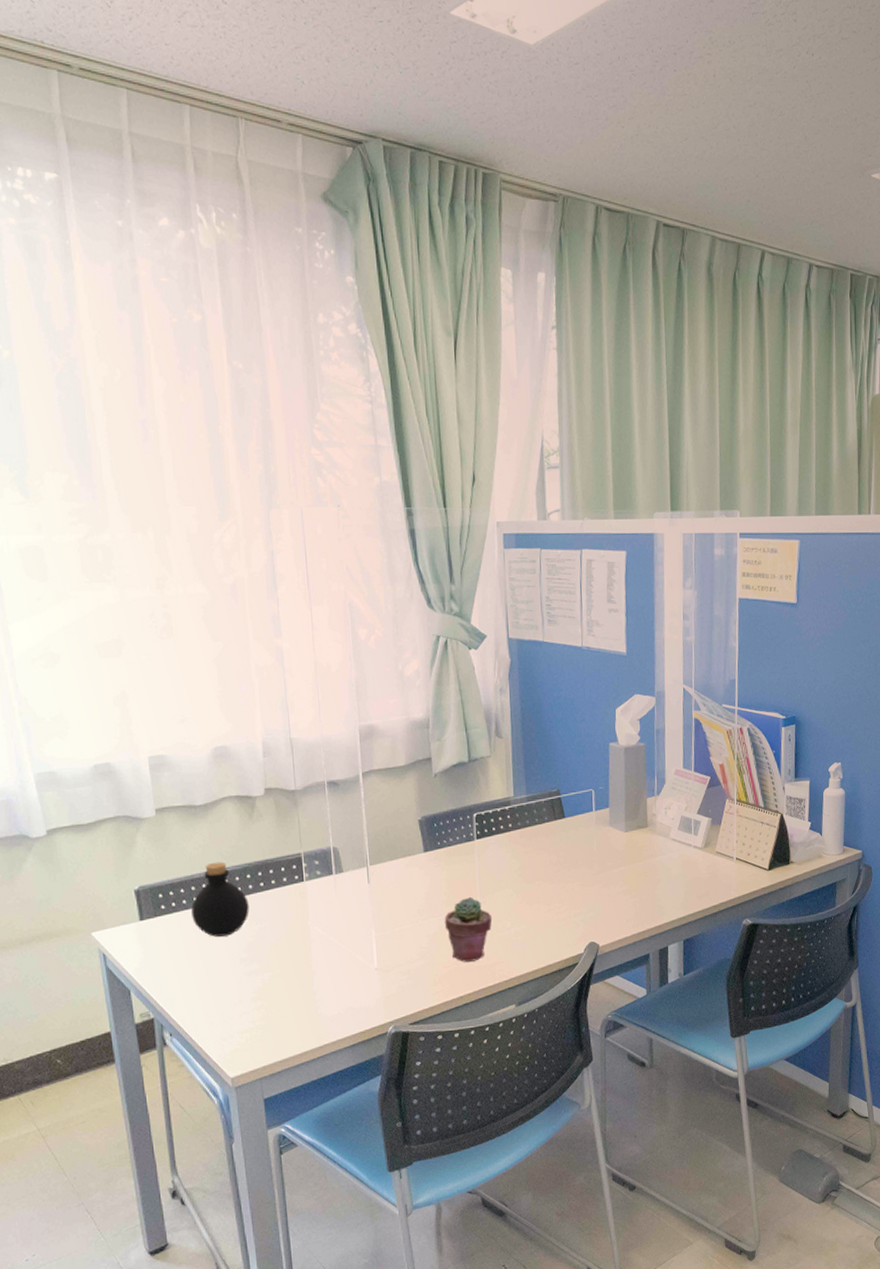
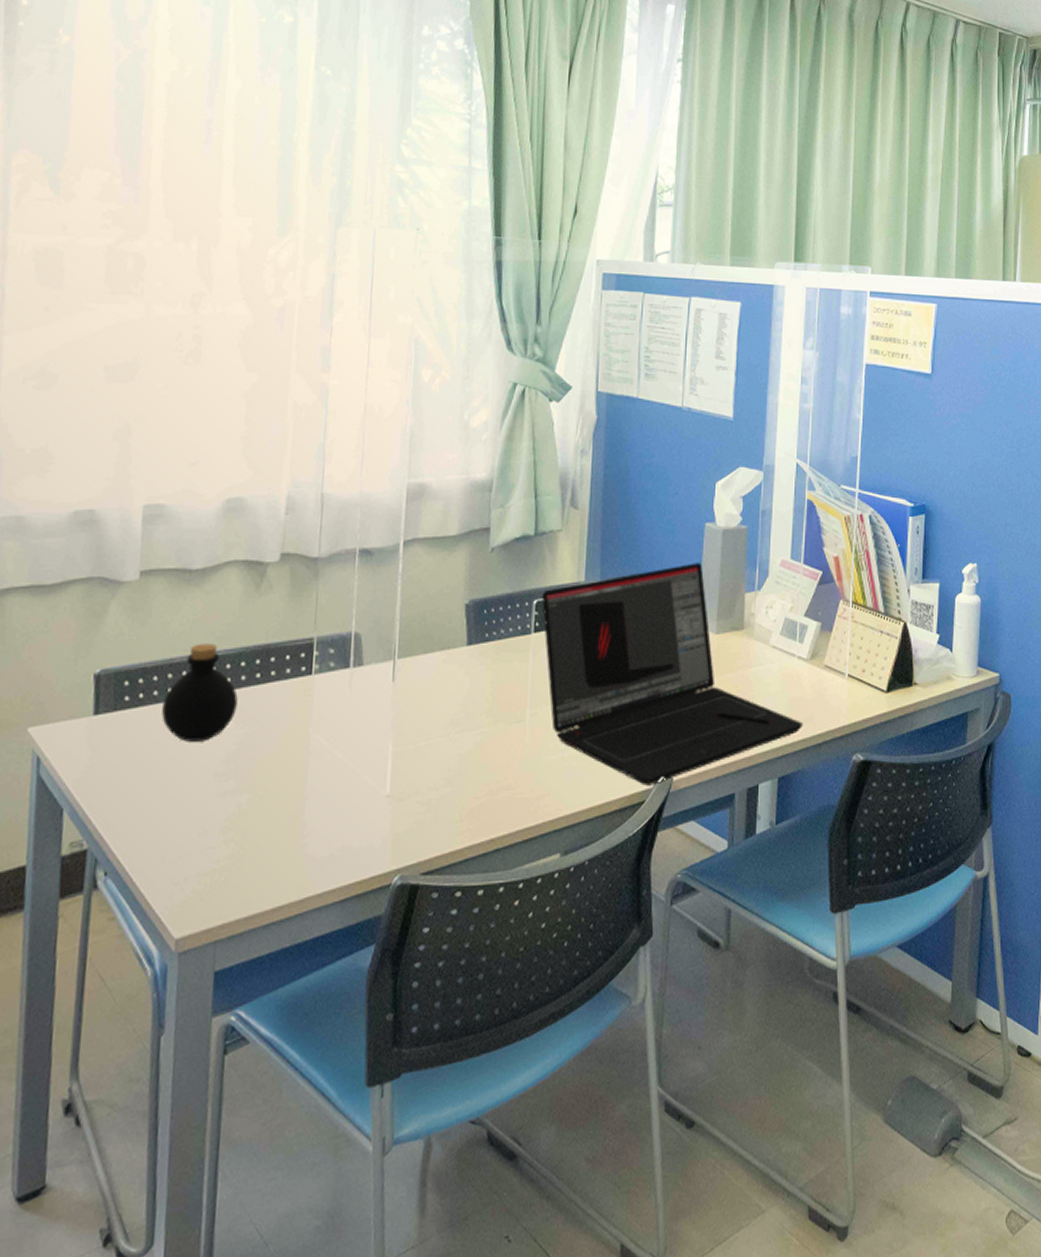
potted succulent: present [444,897,493,962] -> none [481,707,543,793]
laptop: none [480,776,701,951] -> present [542,563,803,786]

